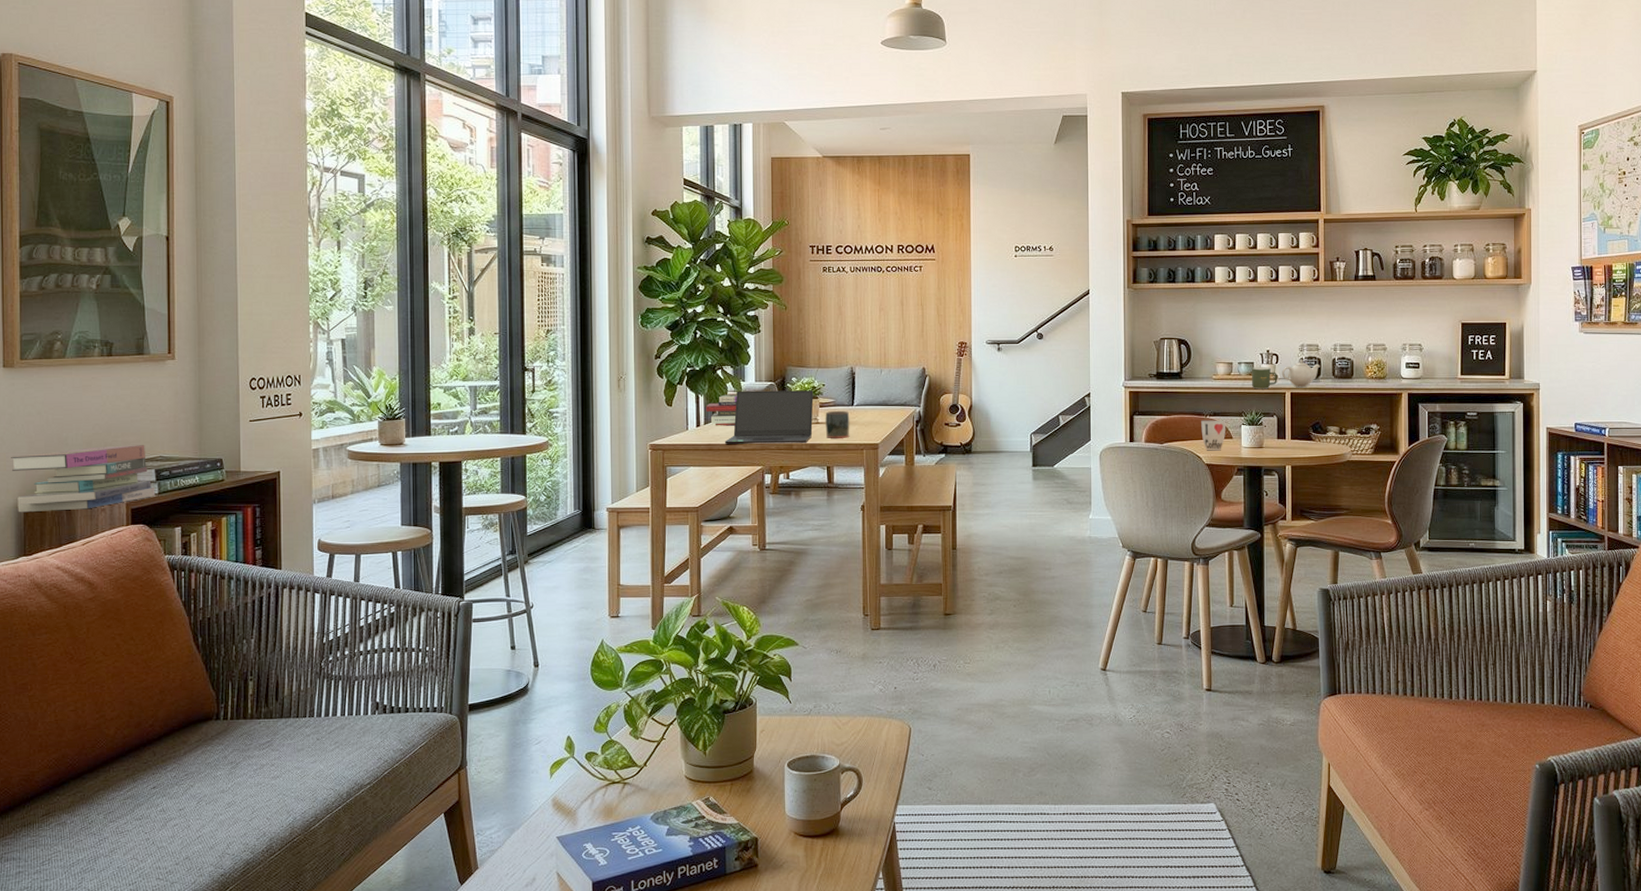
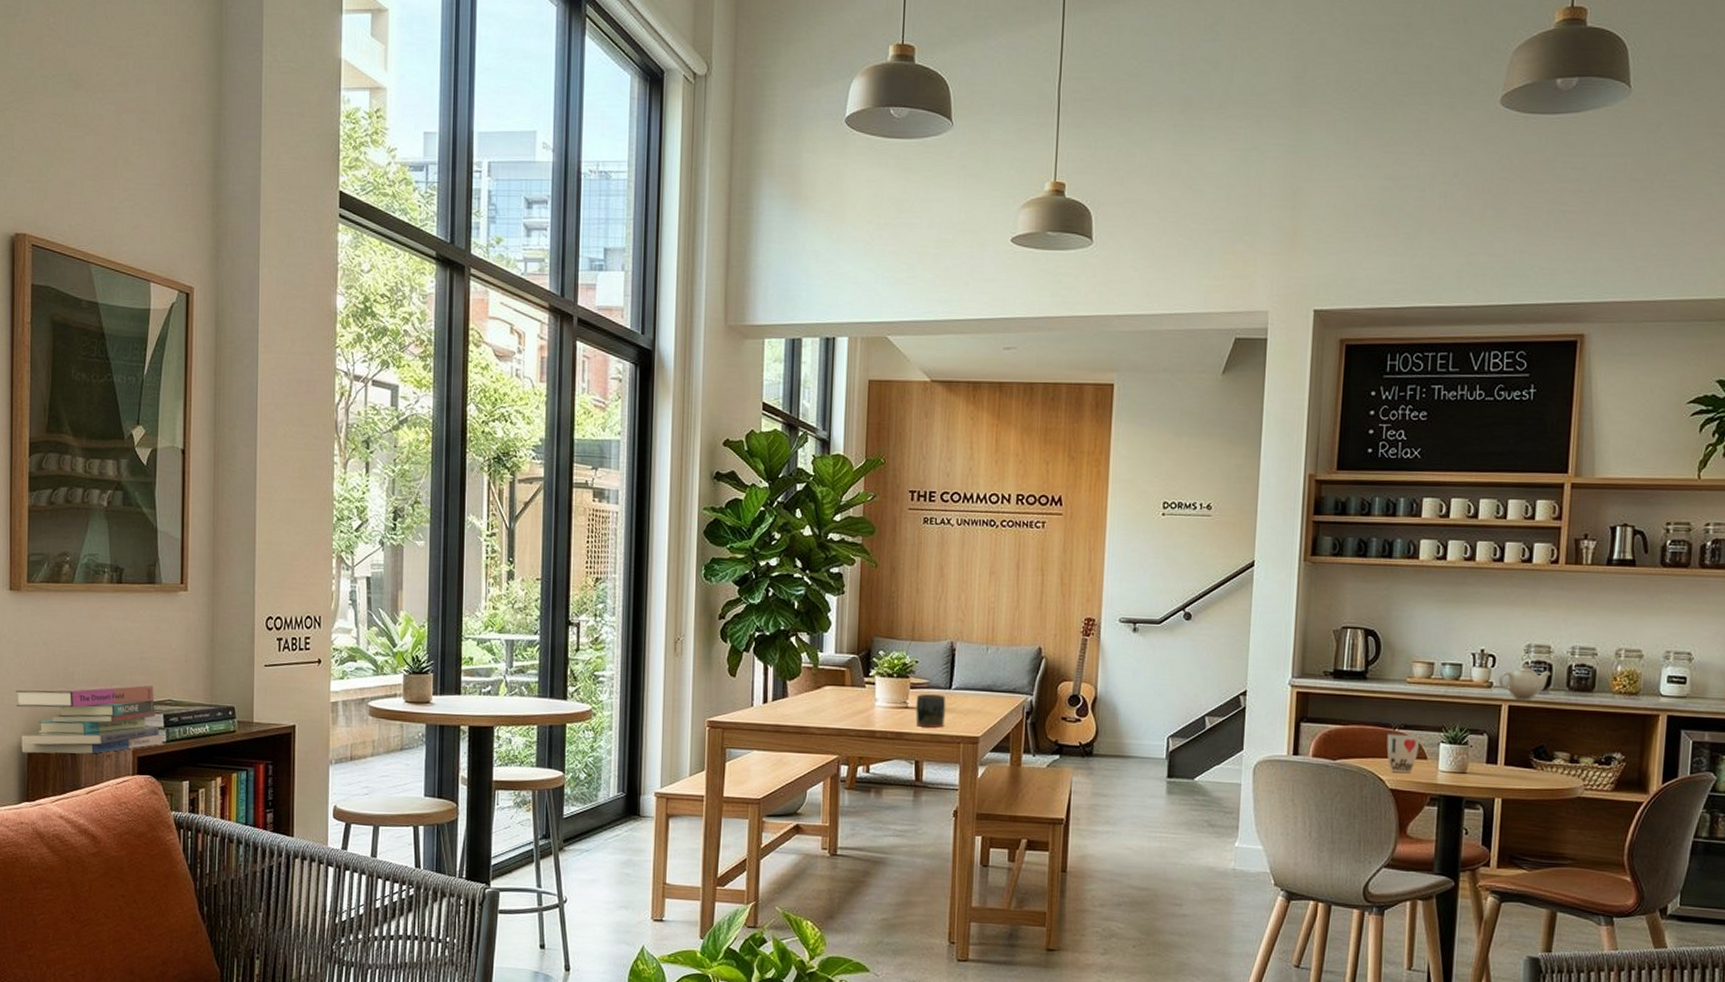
books: present [705,394,737,426] -> none [775,666,813,705]
laptop: present [724,390,814,444] -> none [795,663,904,731]
mug: present [1251,366,1277,389] -> none [1457,669,1493,699]

